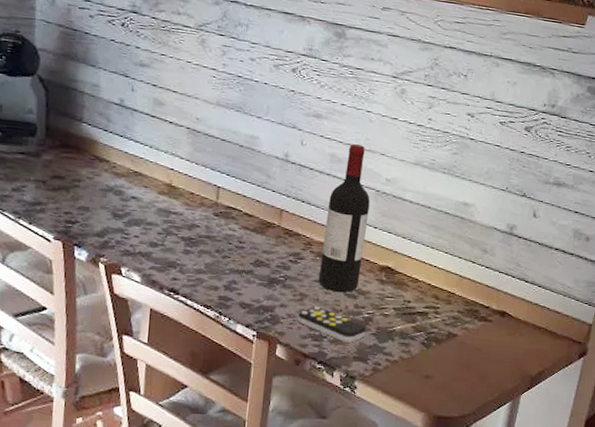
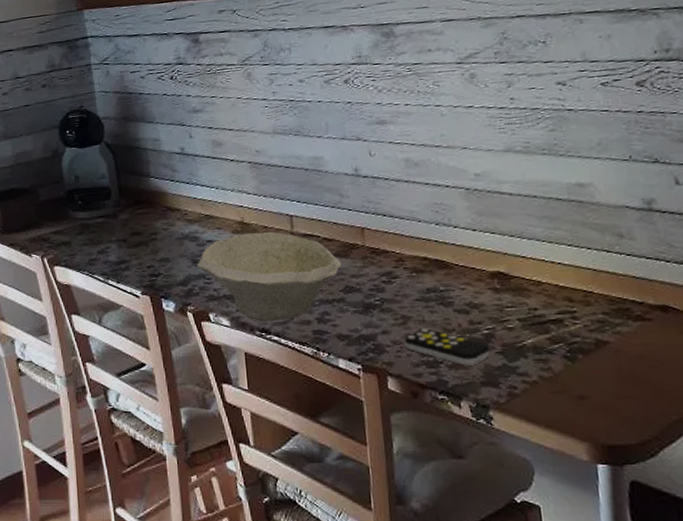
bowl: none [117,195,257,284] -> present [197,231,342,322]
wine bottle: present [318,144,370,293] -> none [413,143,468,310]

